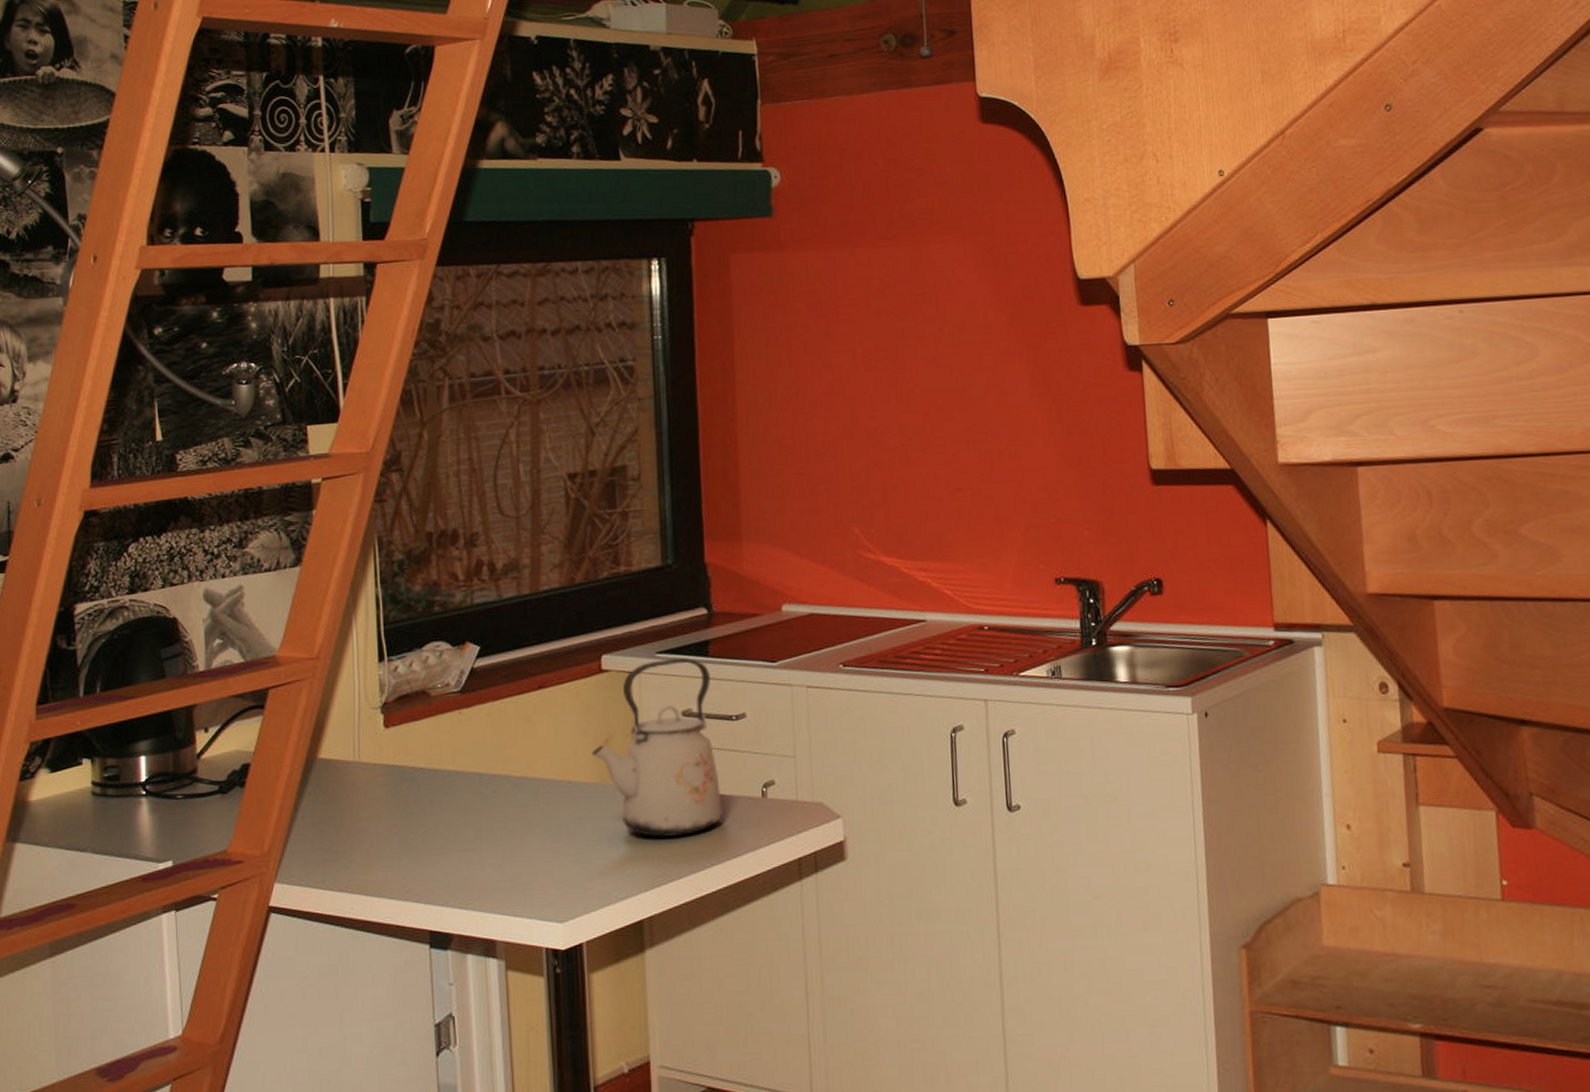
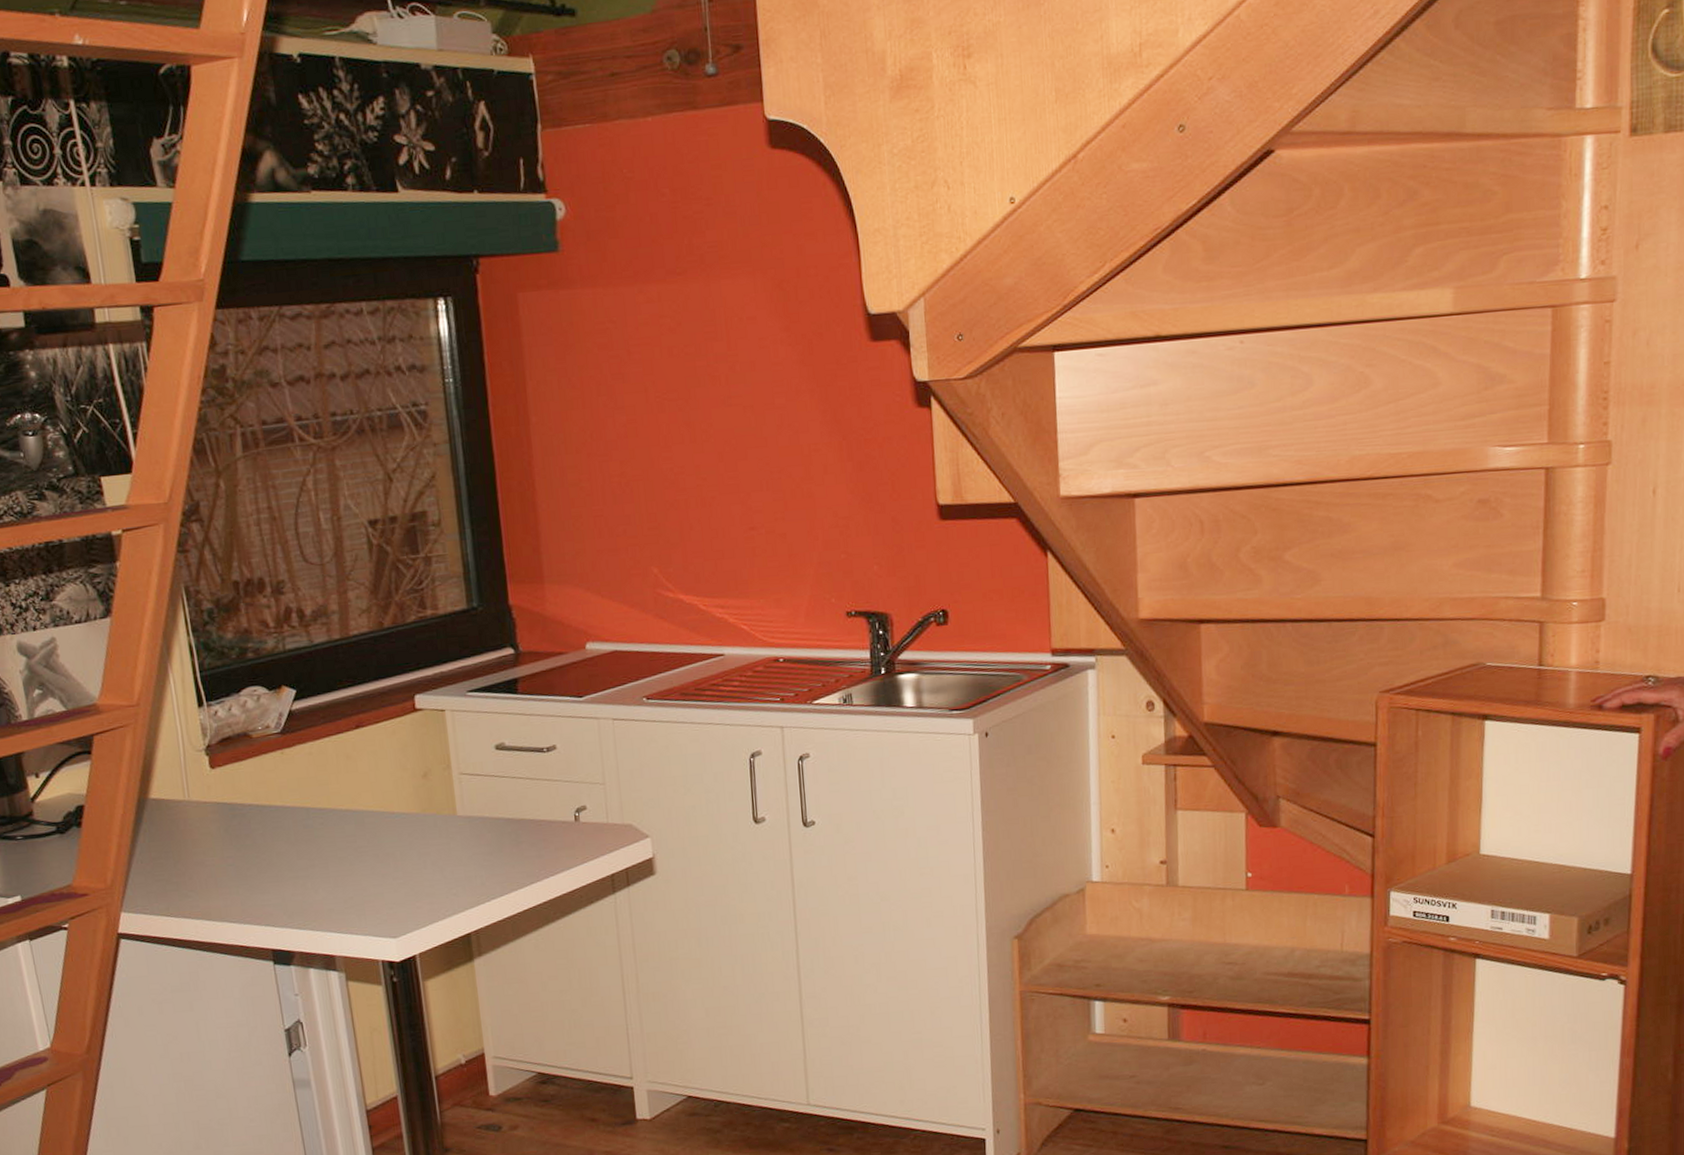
kettle: present [591,657,723,837] -> none [411,695,539,860]

